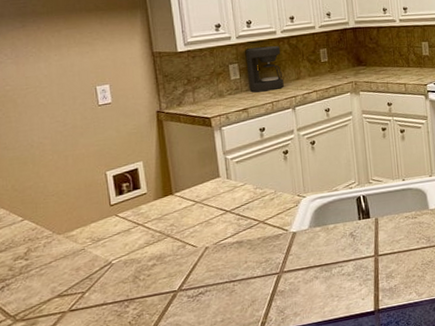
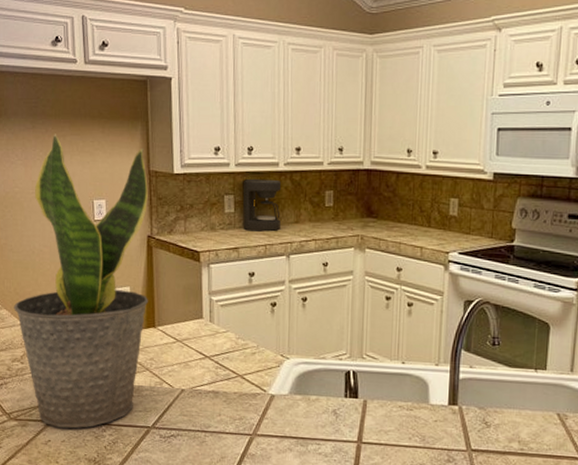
potted plant: none [11,30,164,316] -> present [13,134,149,429]

